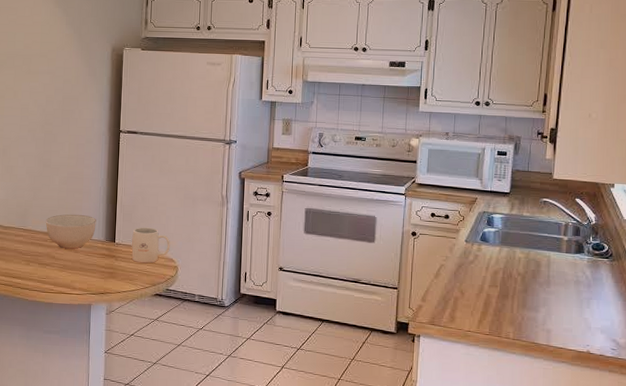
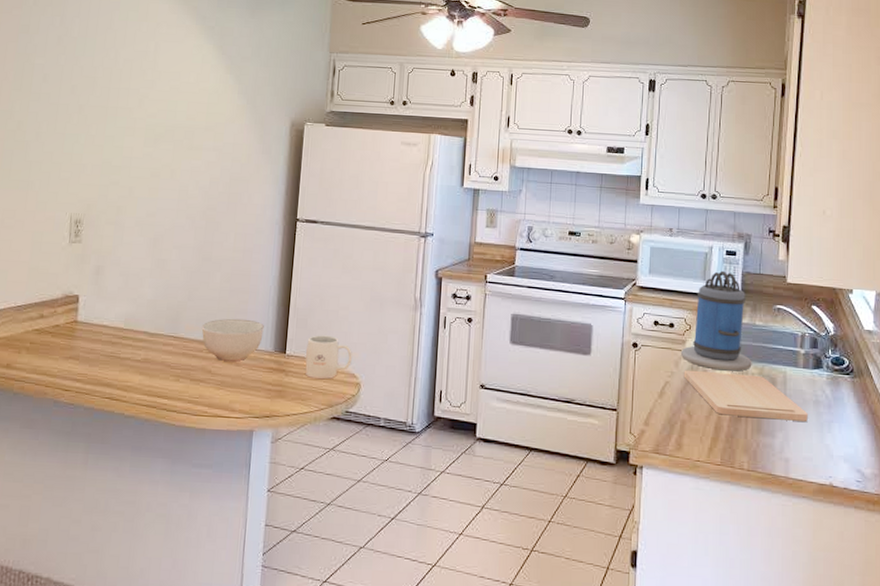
canister: none [454,168,519,256] -> present [680,270,752,371]
cutting board: none [457,254,569,299] -> present [683,370,808,421]

